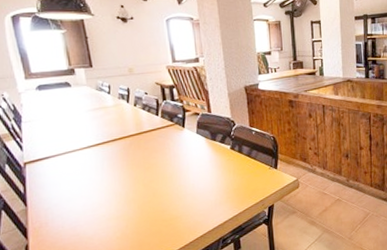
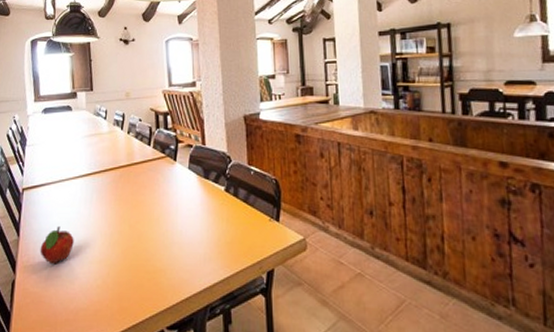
fruit: none [52,193,89,226] -> present [40,226,74,265]

